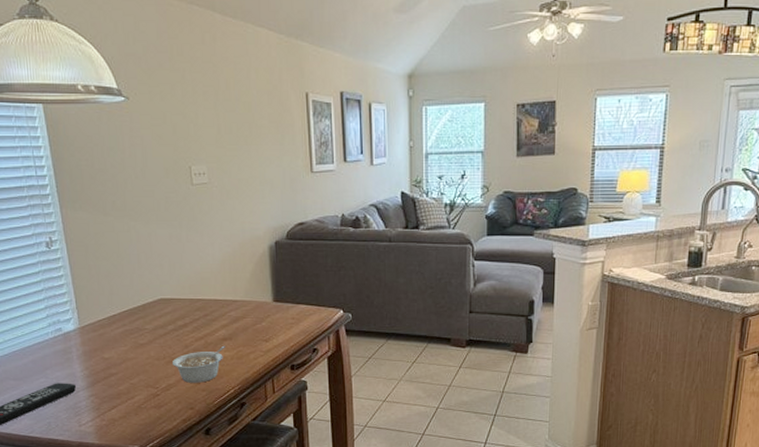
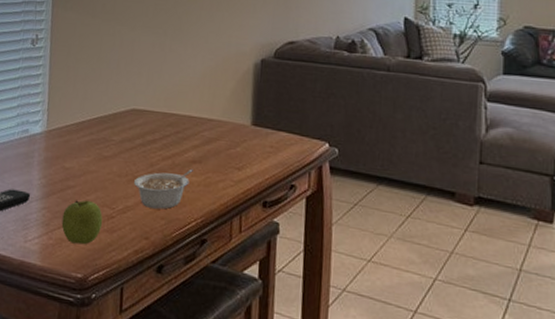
fruit: none [110,383,150,421] -> present [61,200,103,245]

